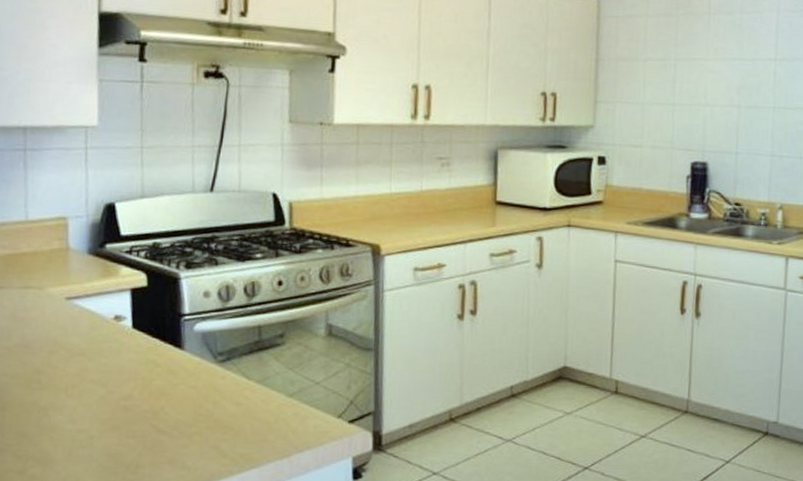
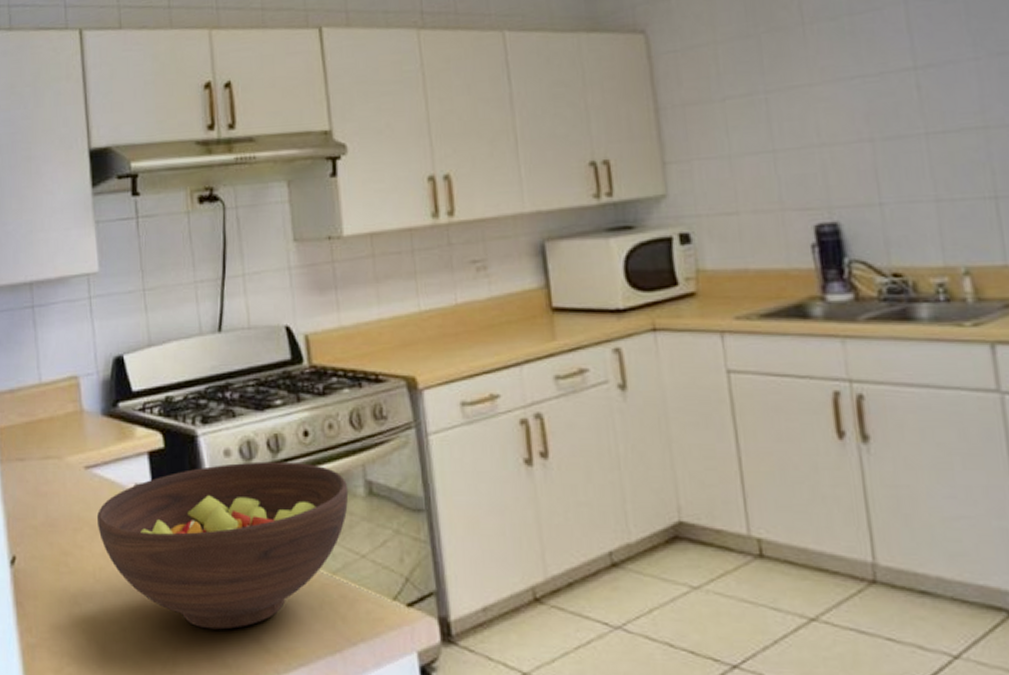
fruit bowl: none [73,303,312,439] -> present [96,461,349,630]

